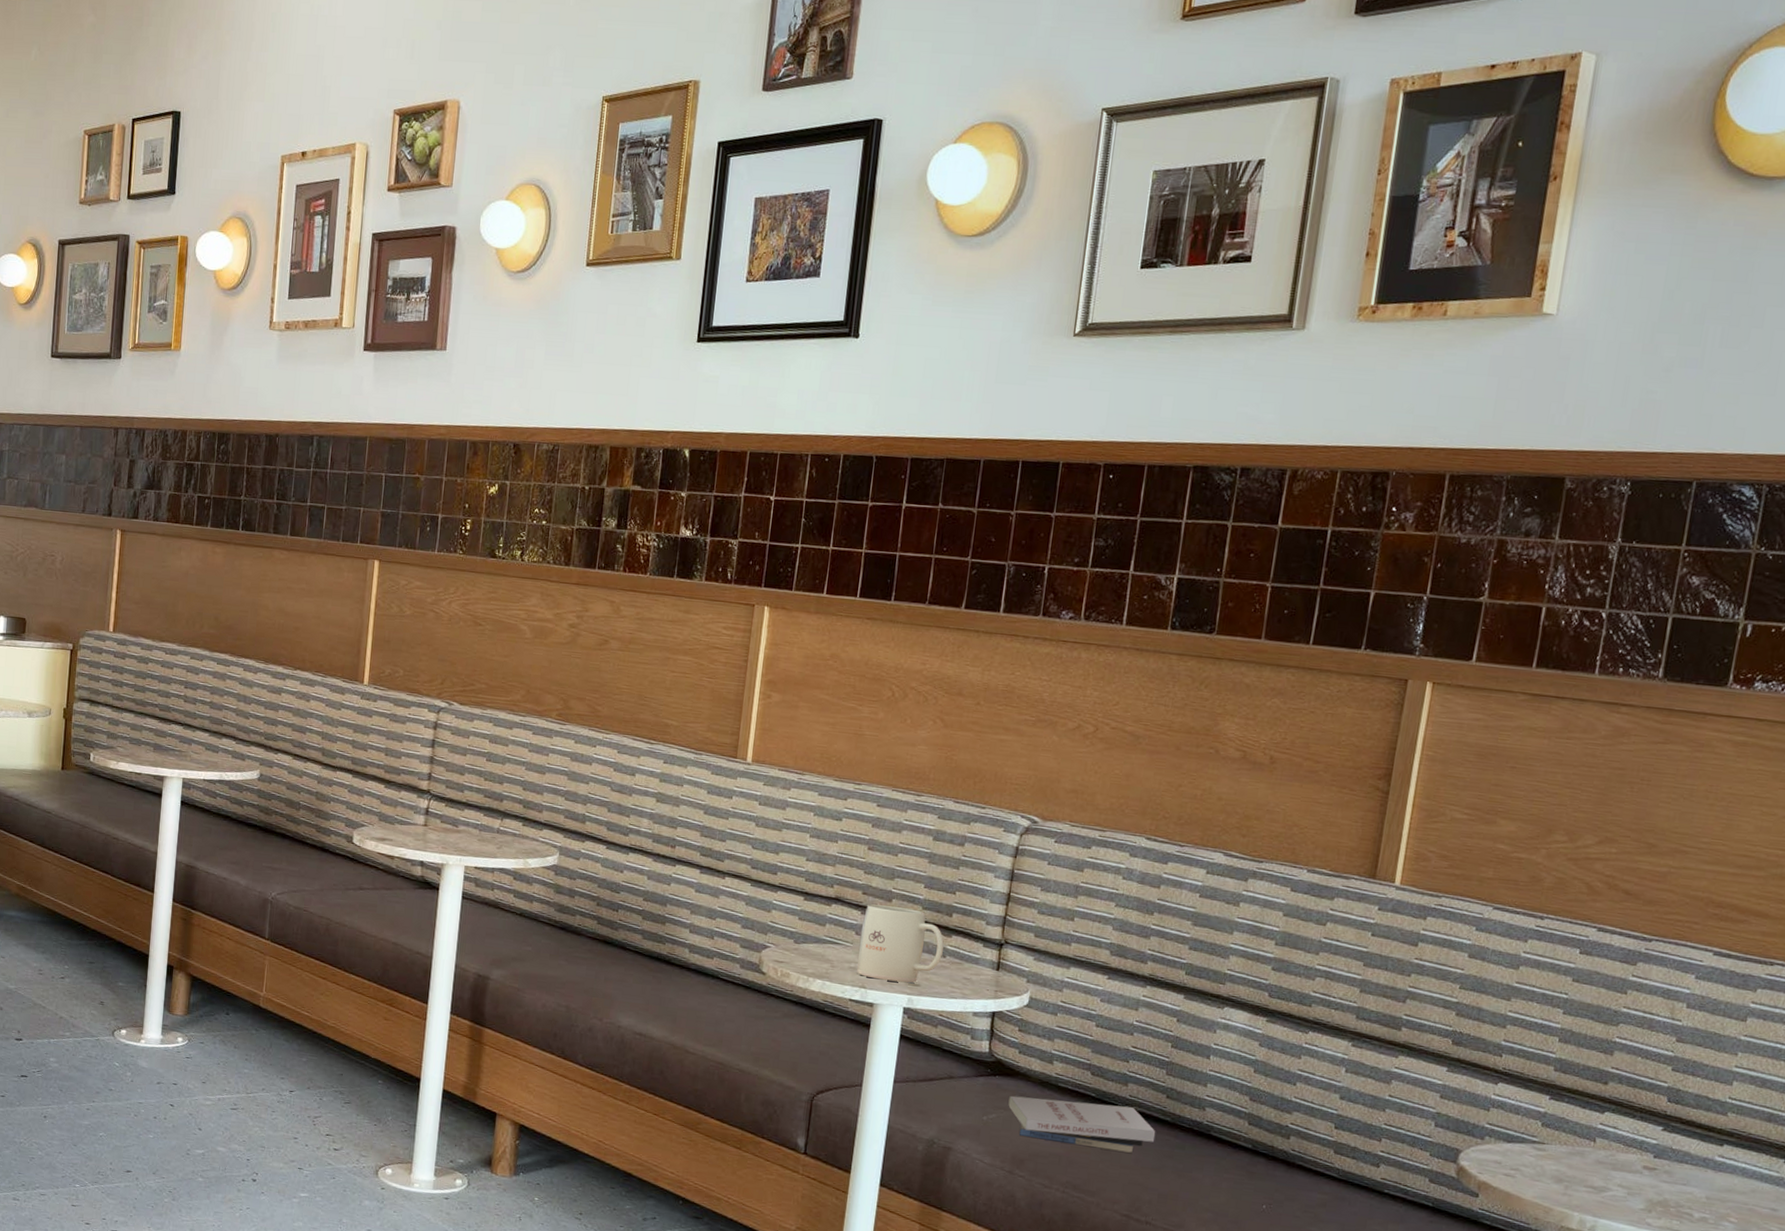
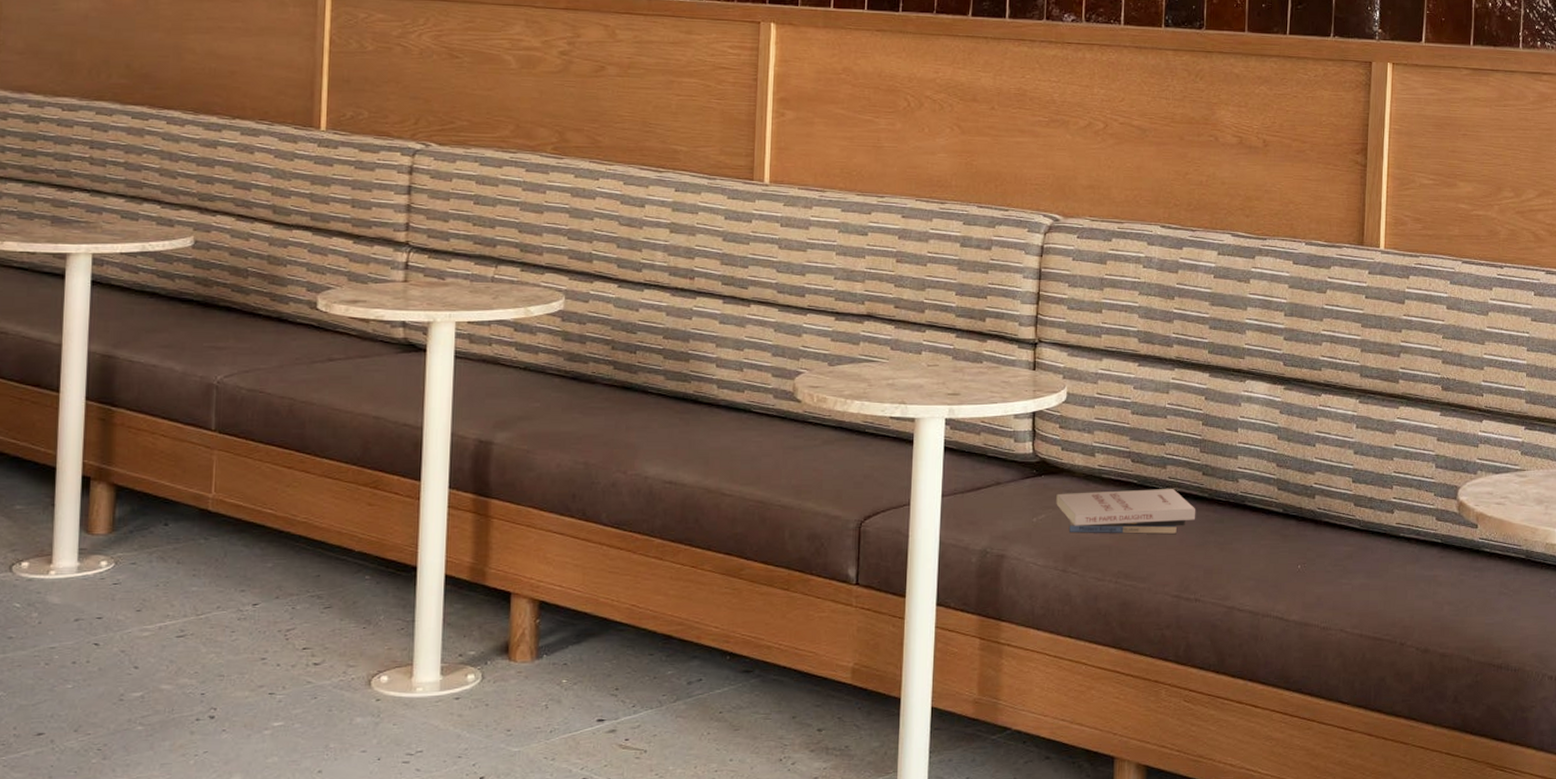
mug: present [857,904,944,983] -> none [895,317,980,393]

